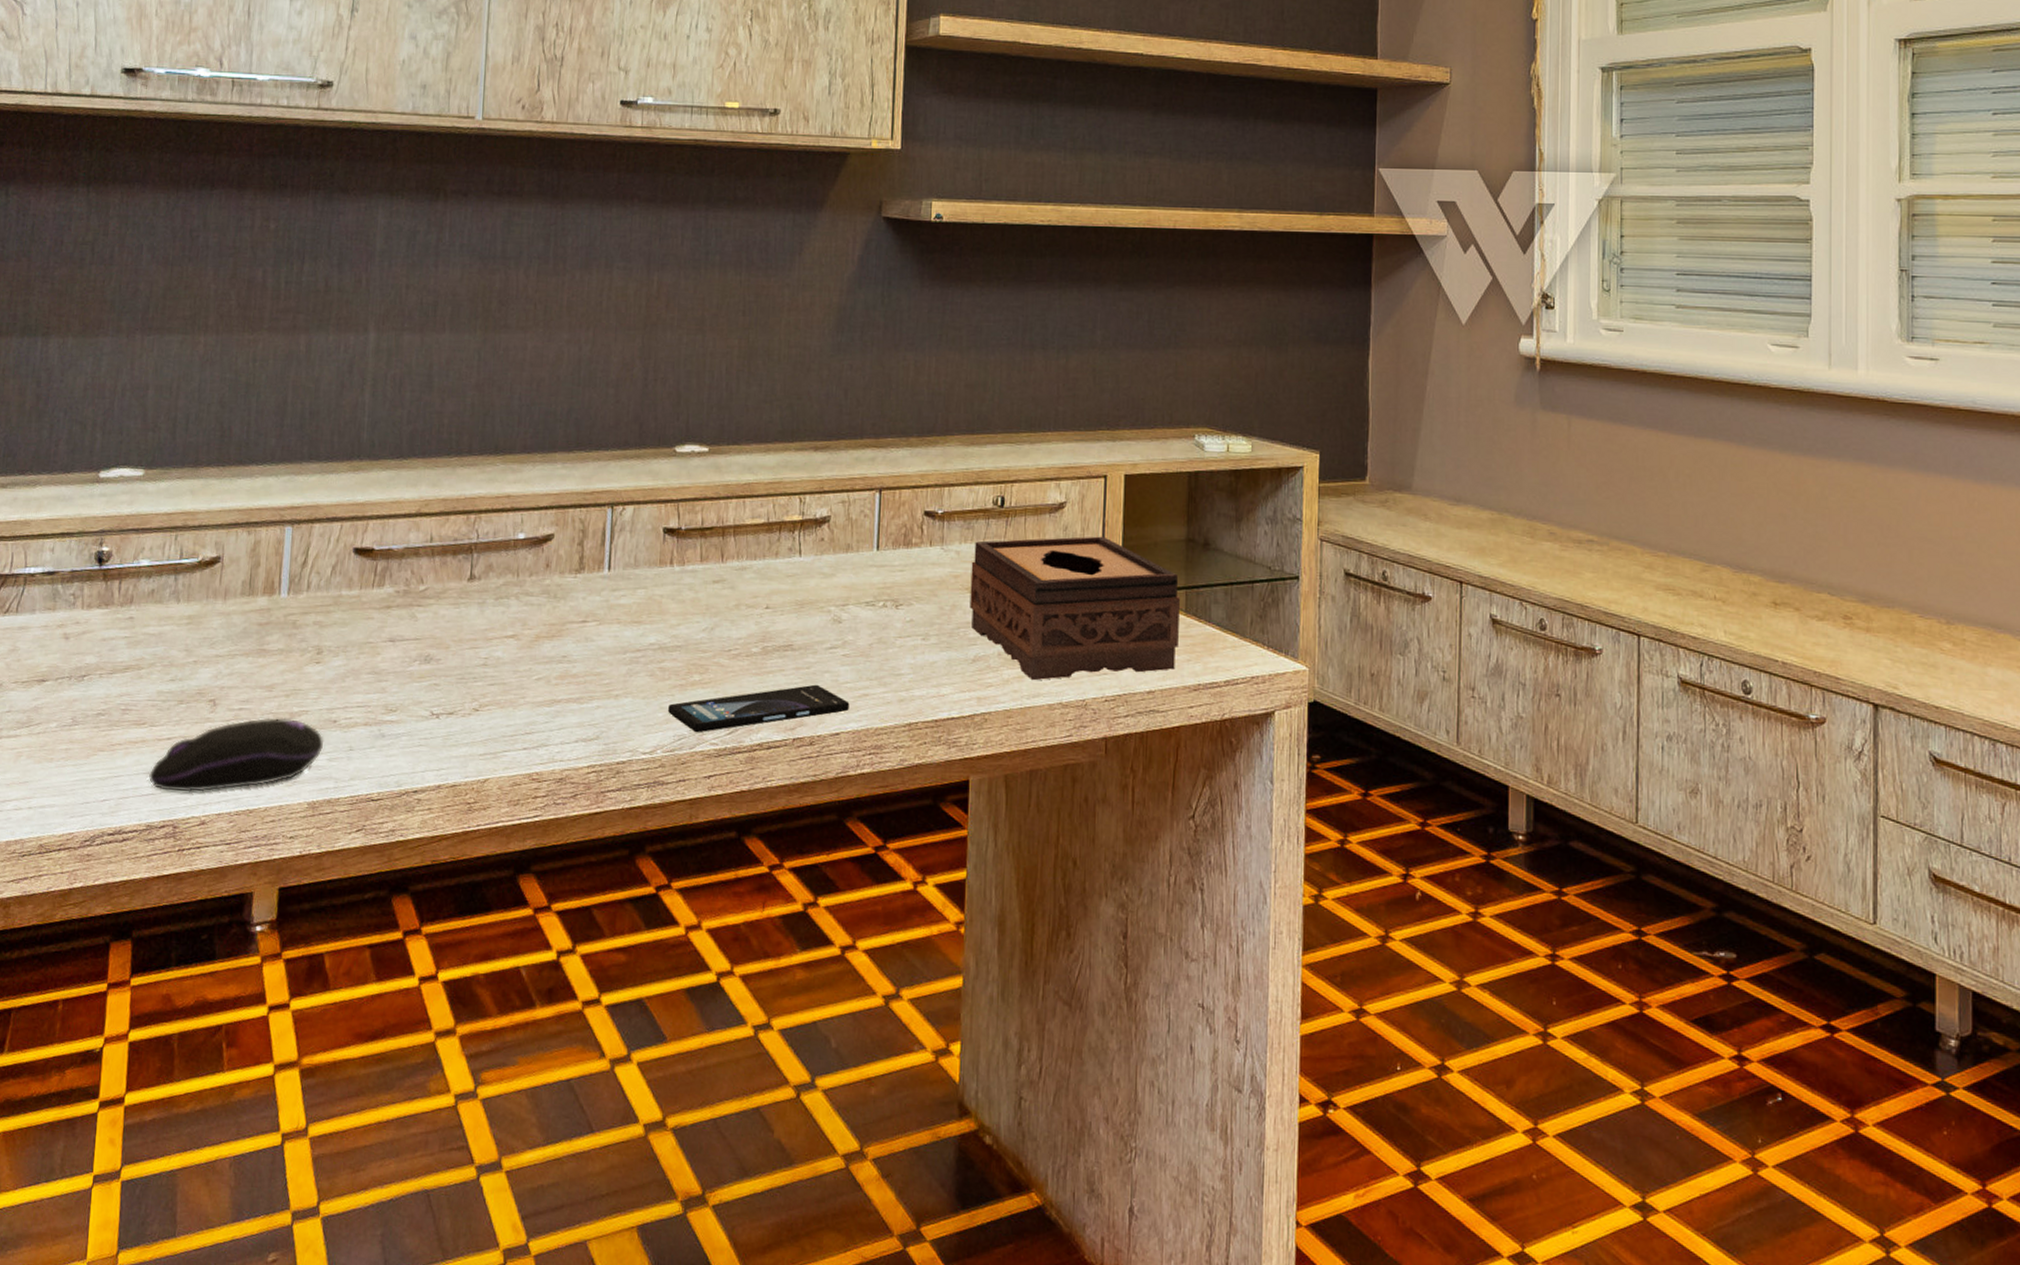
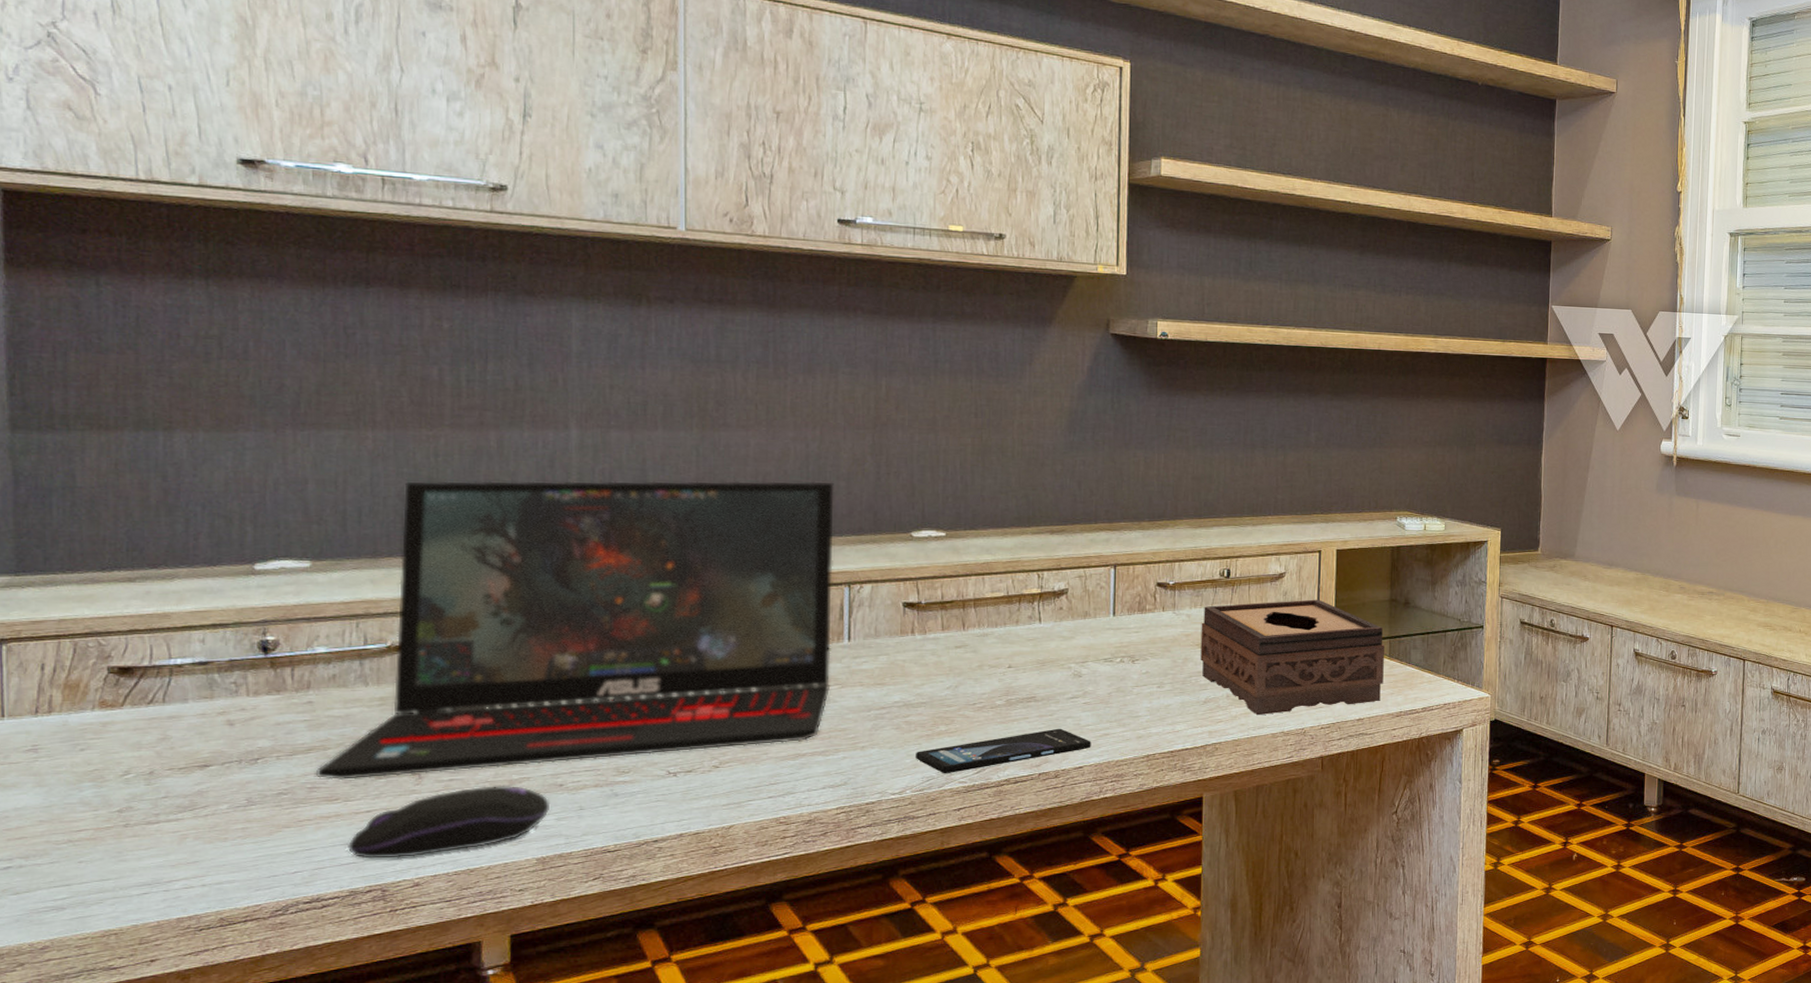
laptop: none [130,387,603,703] -> present [316,481,834,780]

